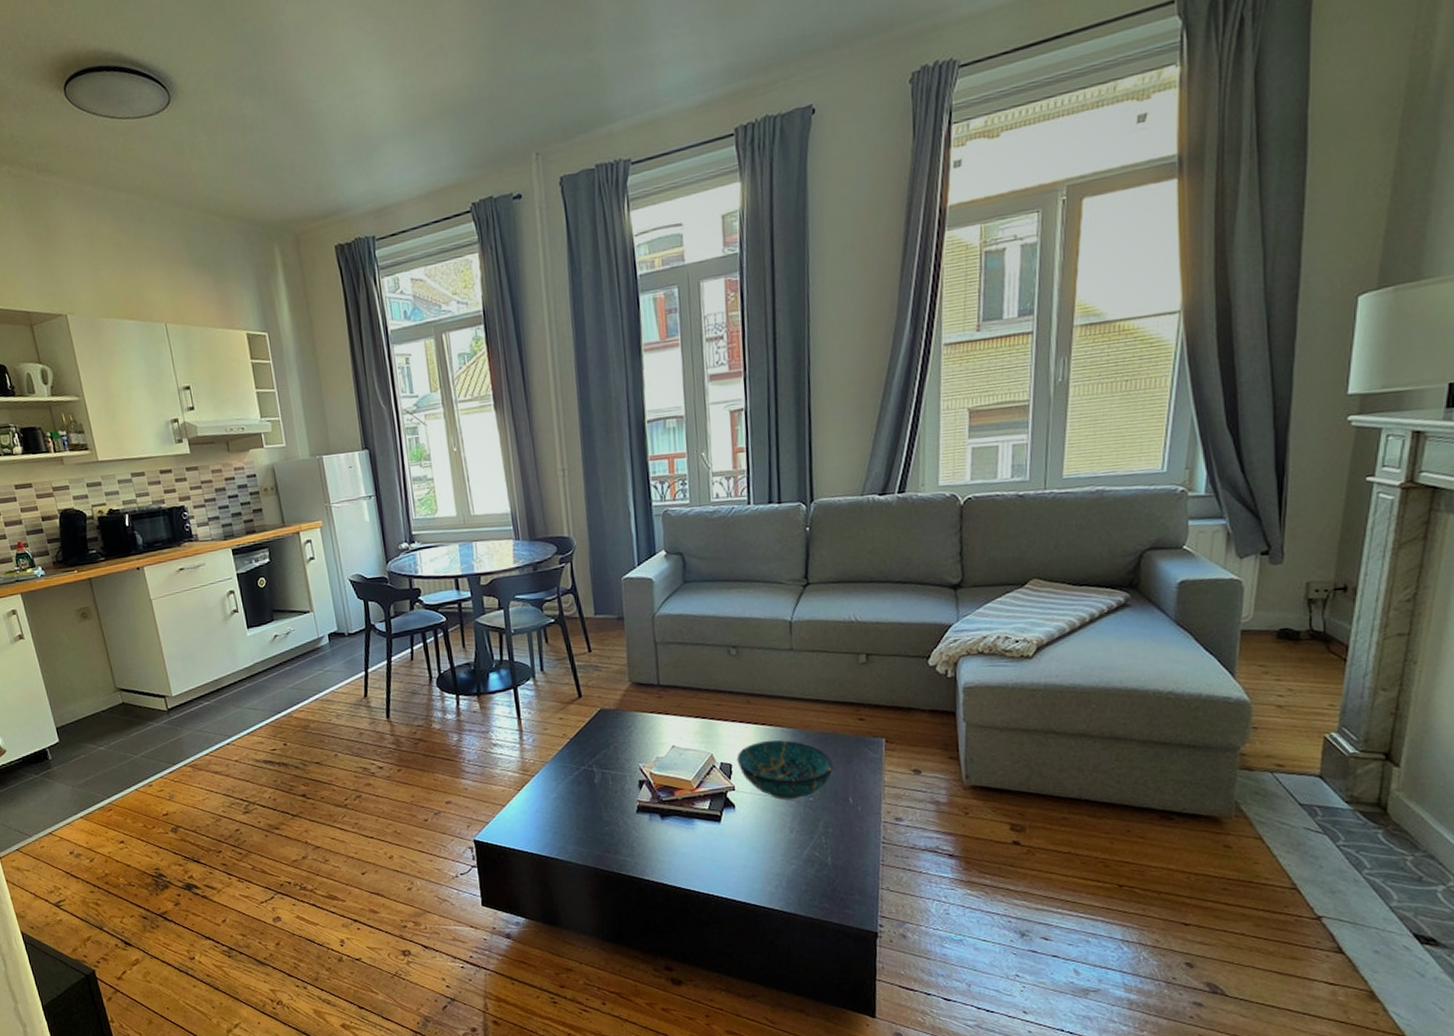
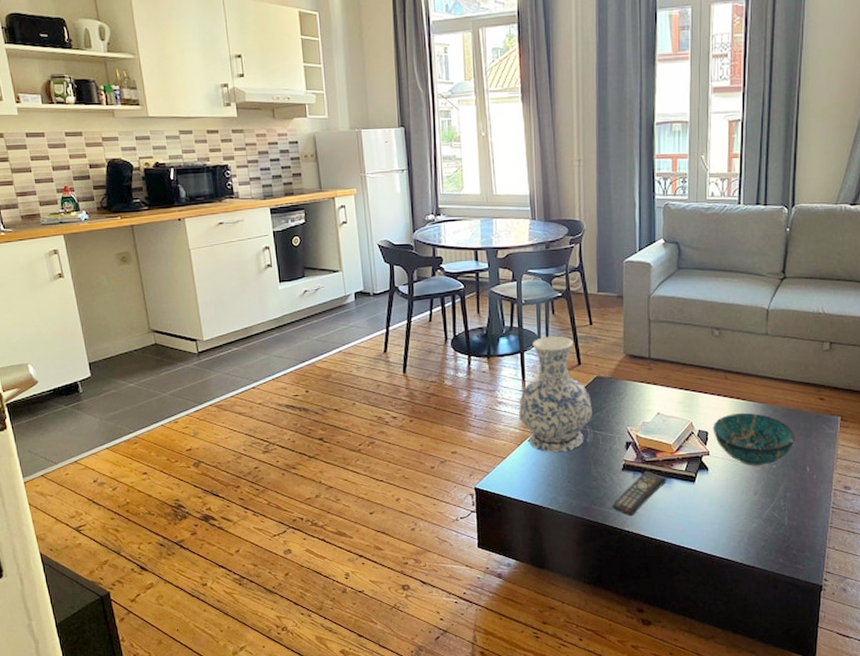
vase: none [515,666,599,797] -> present [519,336,592,453]
remote control: none [628,812,689,864] -> present [612,472,667,517]

